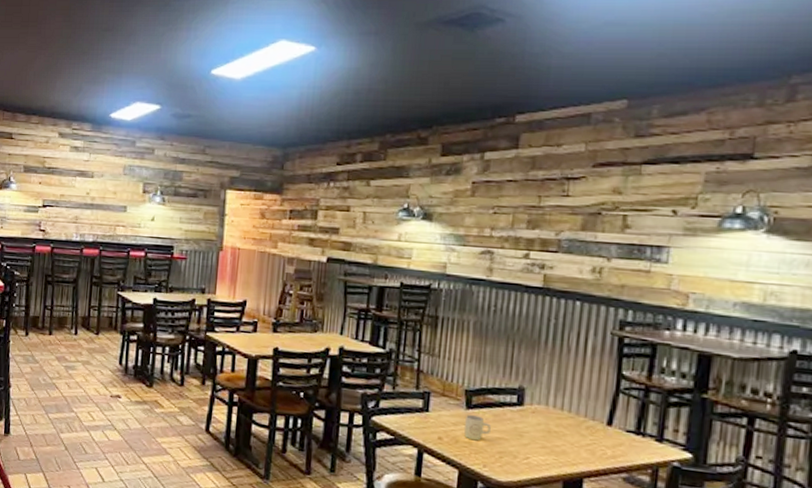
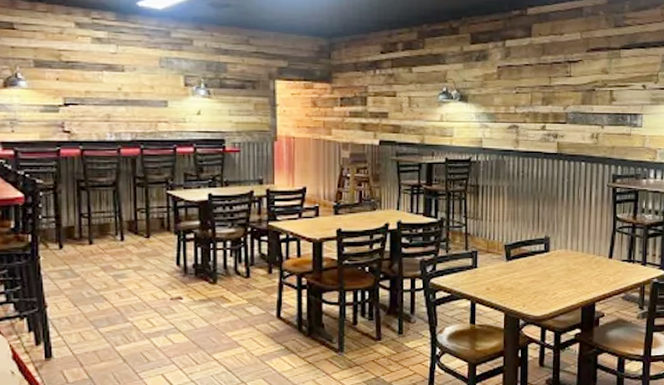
mug: present [463,415,491,441] -> none [506,266,526,286]

